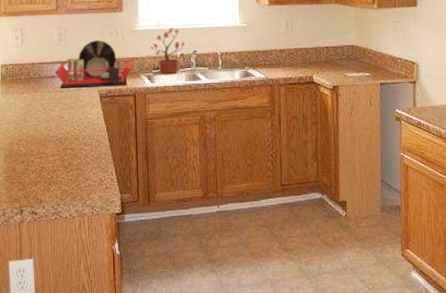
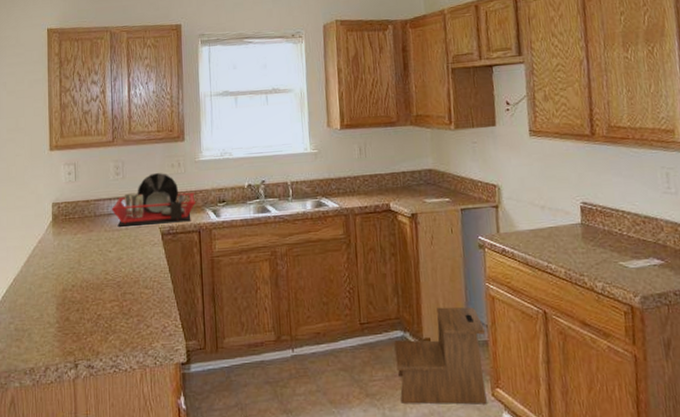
potted plant: present [150,28,187,75] -> none [215,157,255,209]
step stool: none [312,173,399,263] -> present [394,307,487,405]

